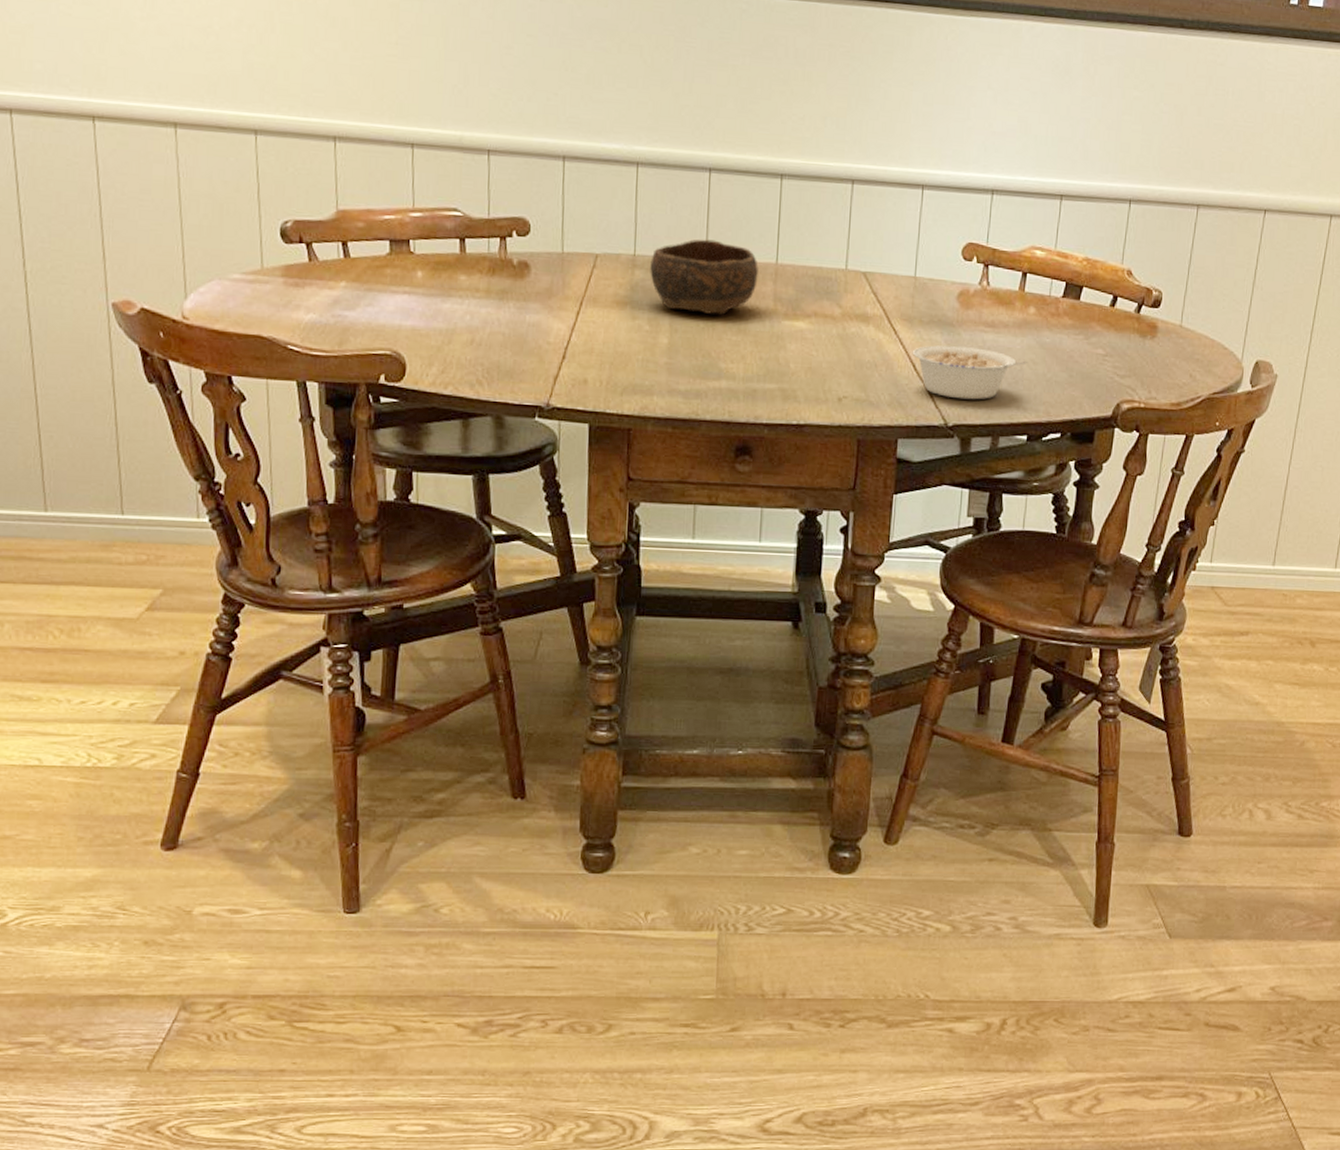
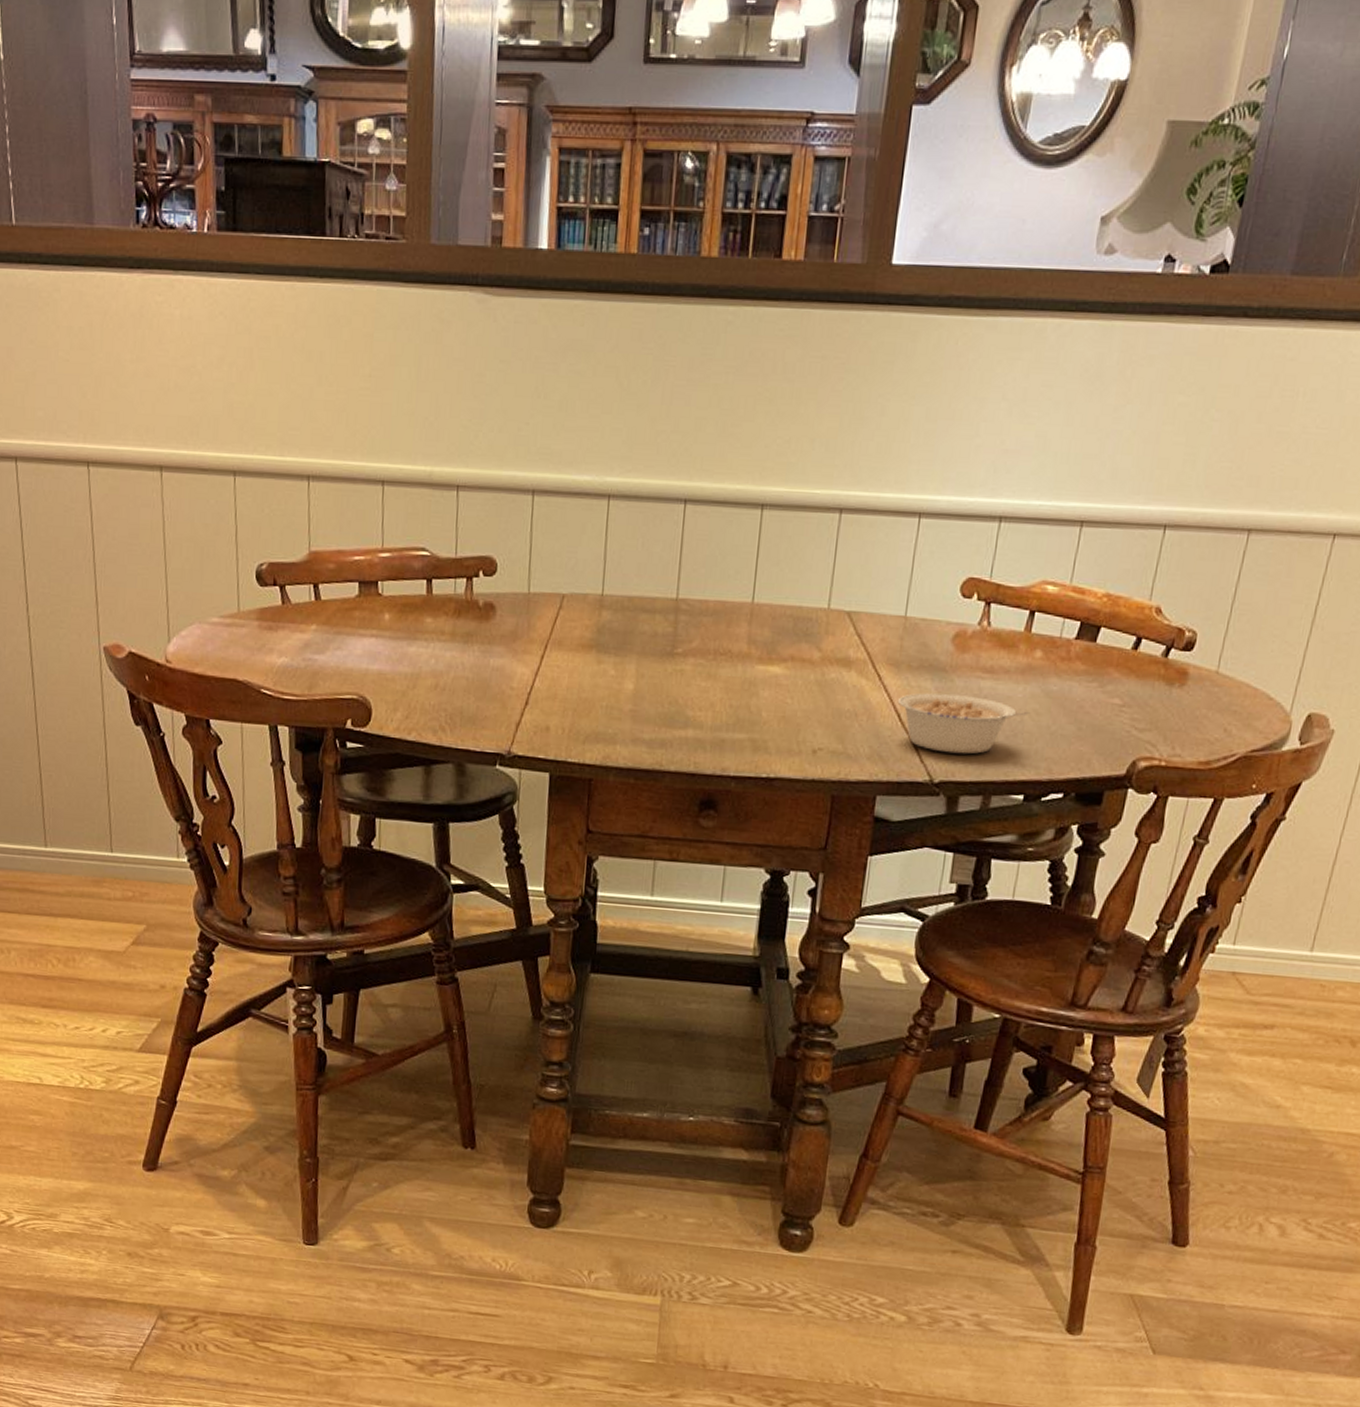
bowl: present [650,239,758,315] -> none [617,577,733,659]

